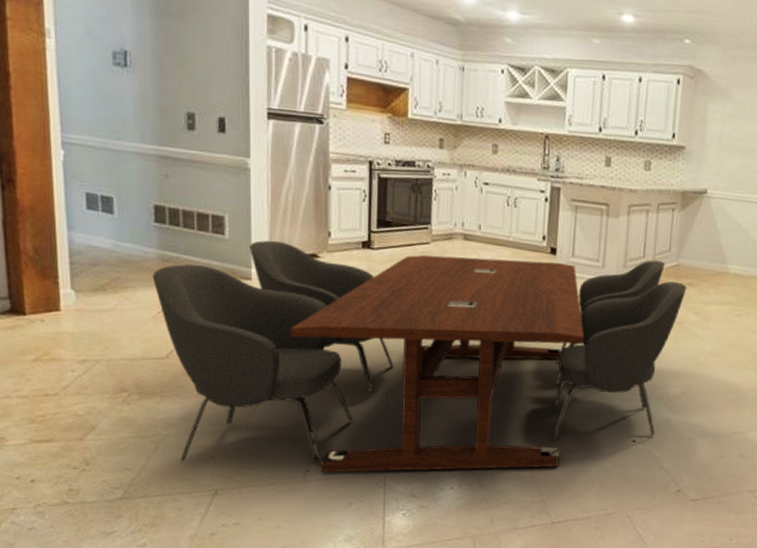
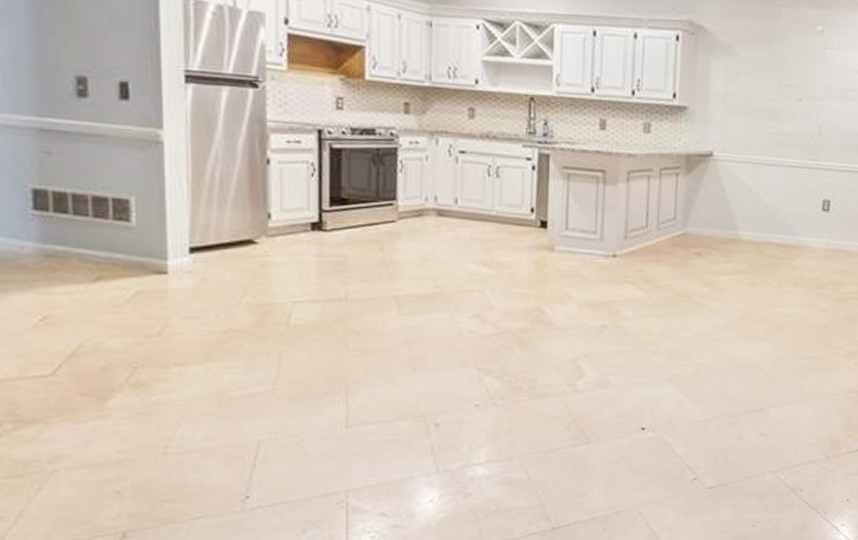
dining table: present [152,240,687,473] -> none [30,225,696,501]

